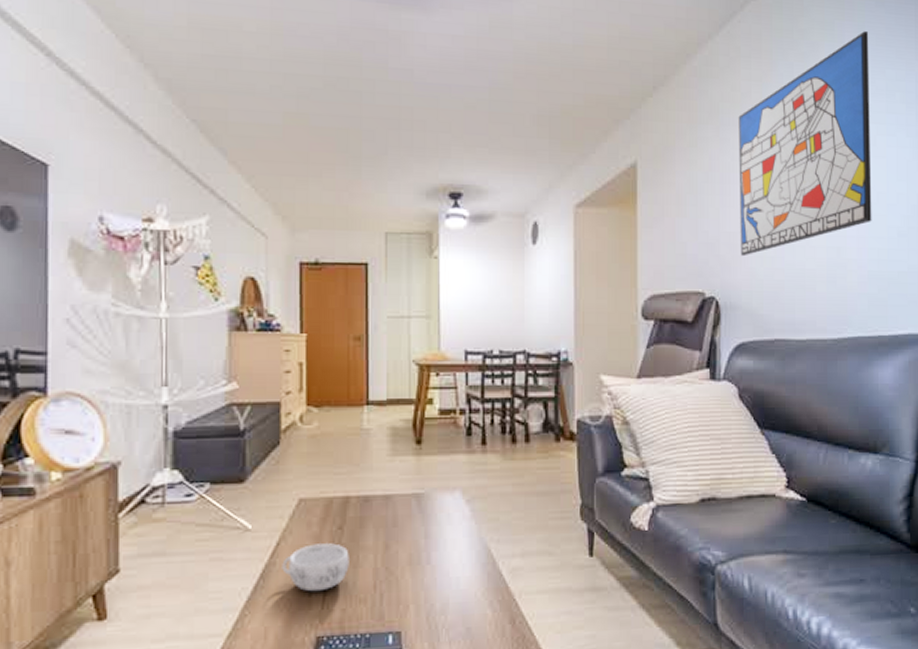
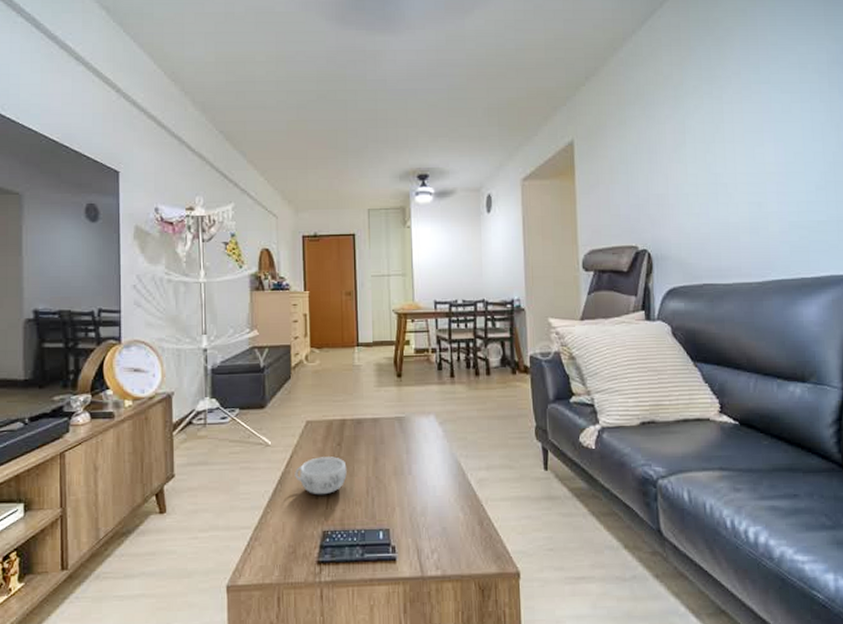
wall art: present [738,31,872,257] -> none [662,14,790,214]

